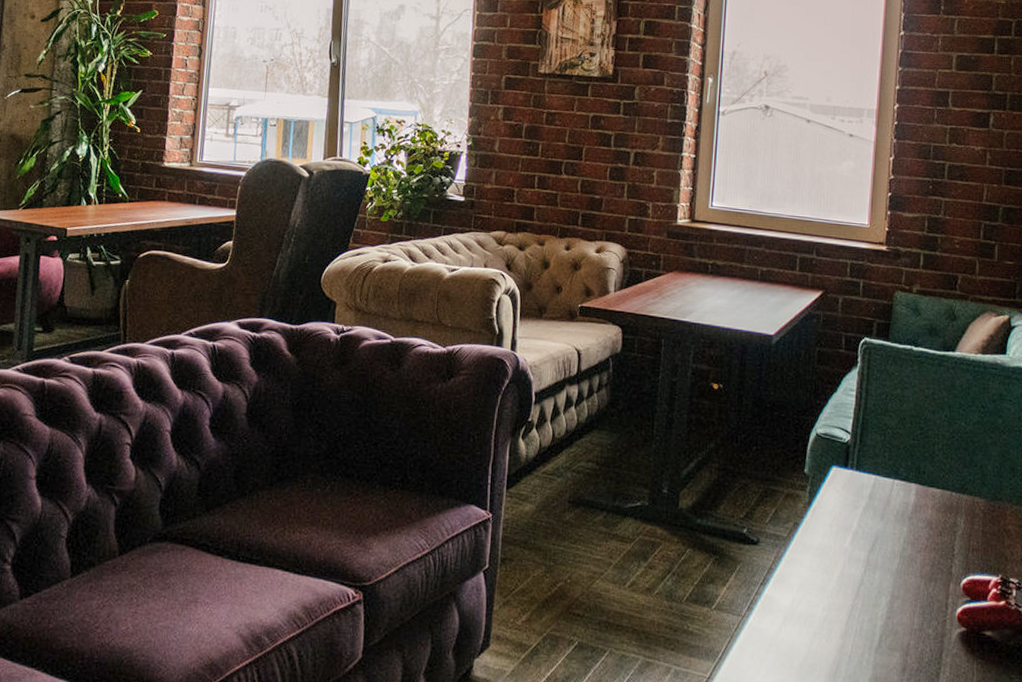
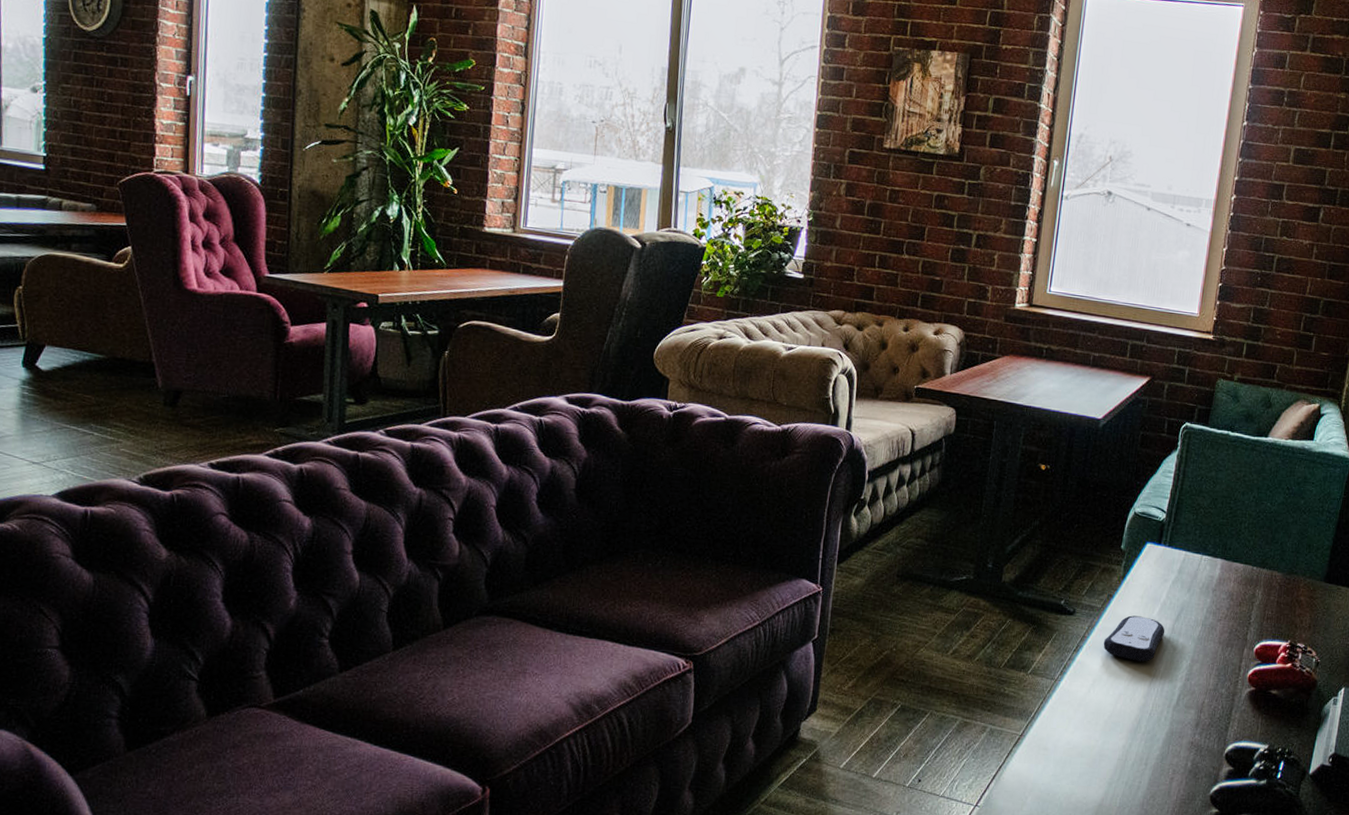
remote control: none [792,545,860,598] -> present [1103,615,1165,662]

